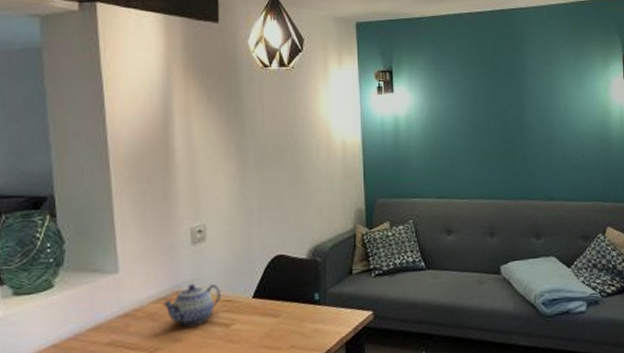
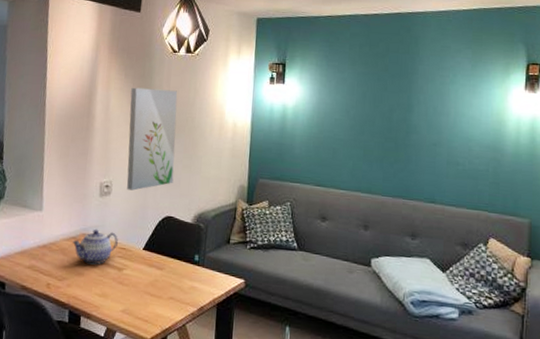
wall art: none [217,111,280,232] -> present [126,87,178,191]

